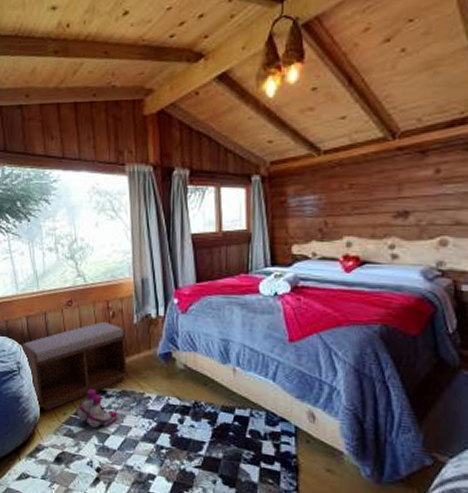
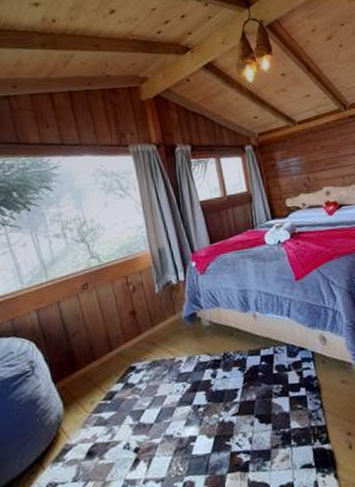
bench: present [20,321,129,411] -> none [32,297,157,406]
boots: present [76,388,118,428] -> none [105,367,151,408]

